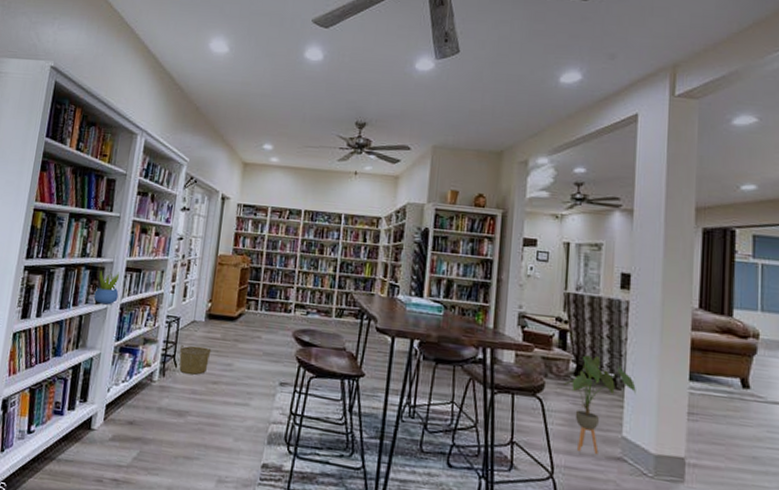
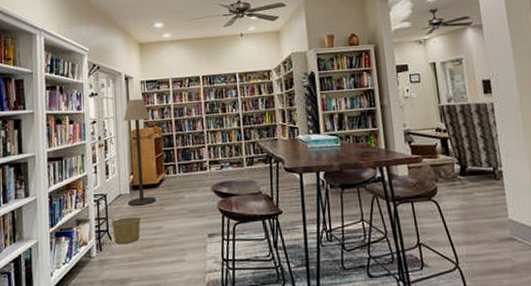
succulent plant: present [93,271,119,305] -> none [22,163,45,197]
floor lamp: none [200,222,241,338] -> present [123,99,156,206]
house plant: present [564,355,636,455] -> none [453,155,513,240]

